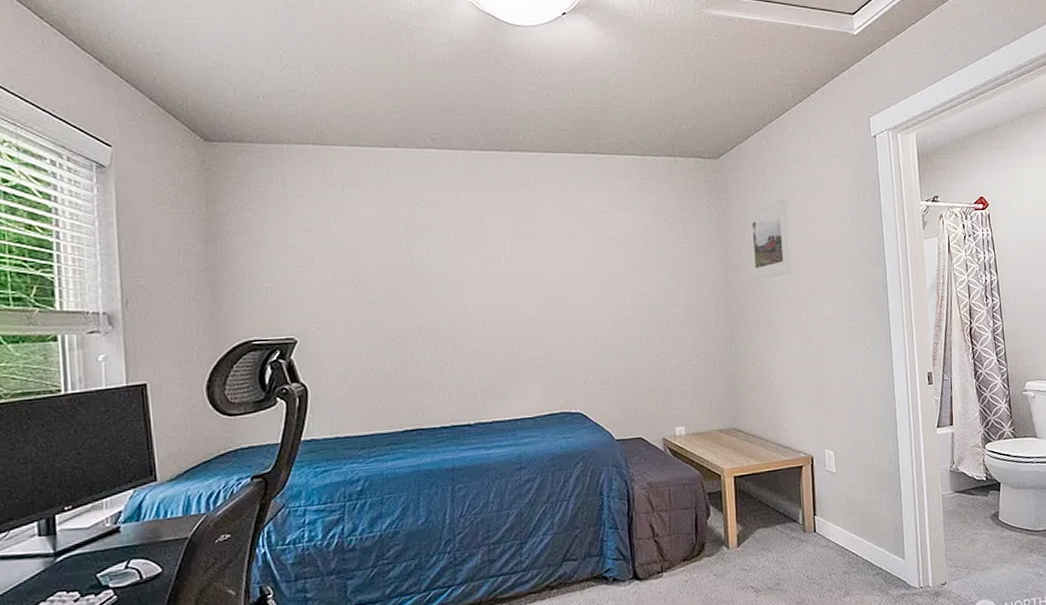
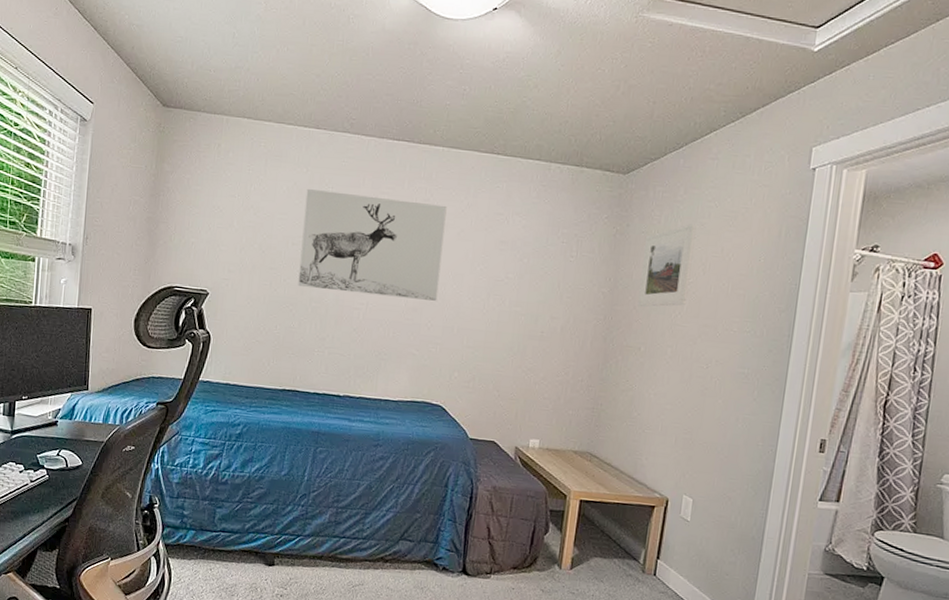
wall art: none [395,210,557,316] -> present [298,189,447,301]

